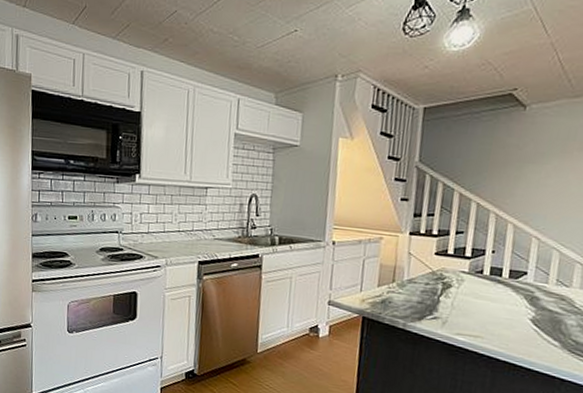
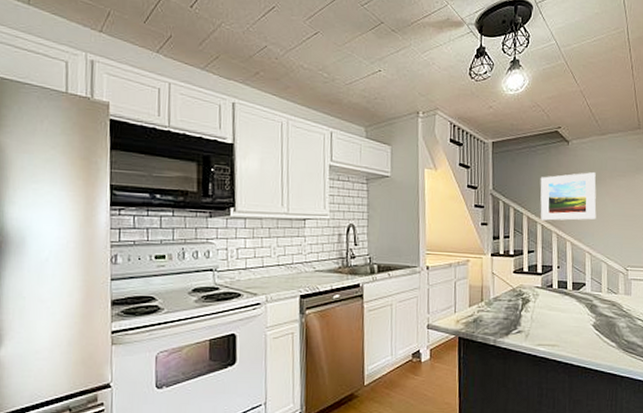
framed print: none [476,143,560,200] -> present [540,172,597,221]

